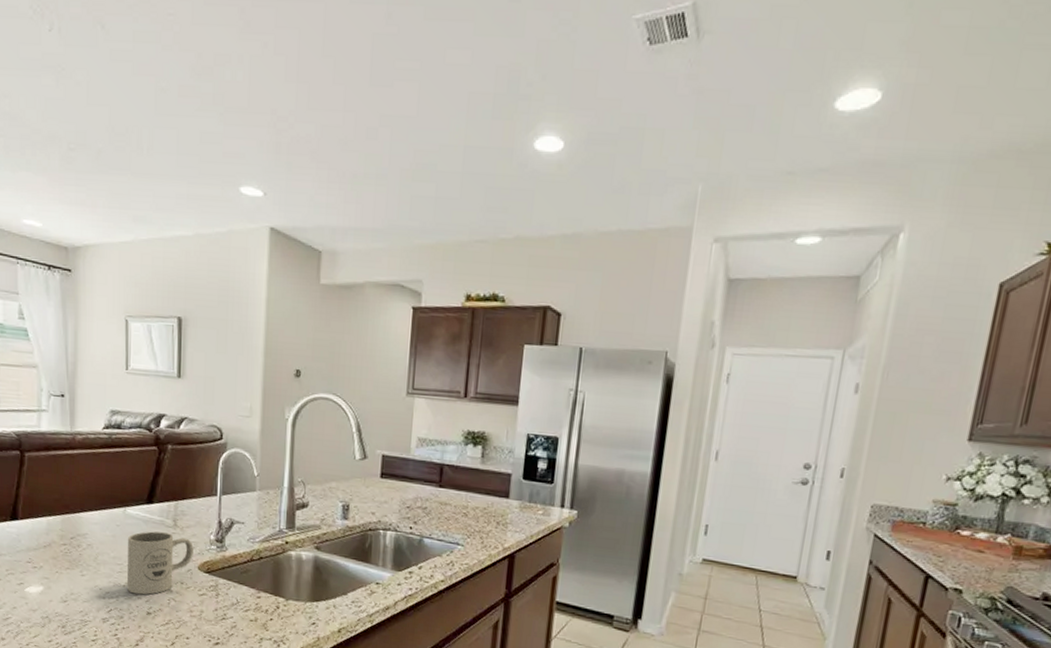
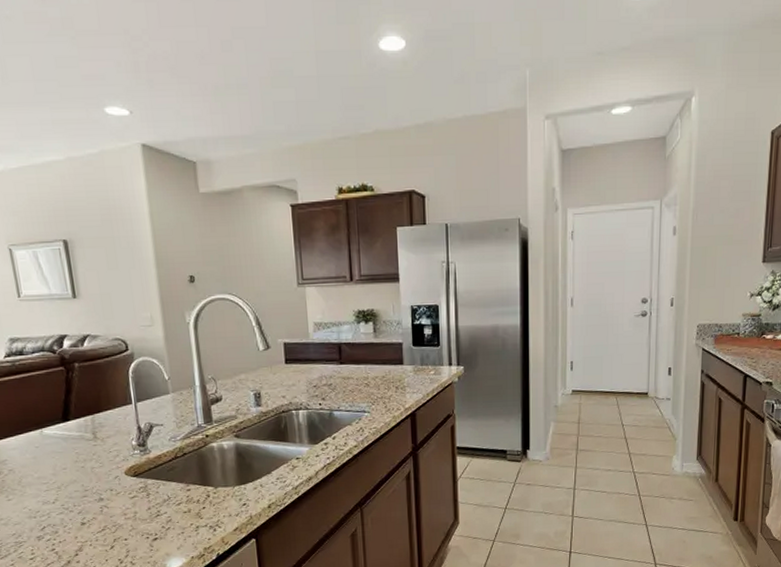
mug: present [127,531,194,595] -> none [49,446,118,509]

